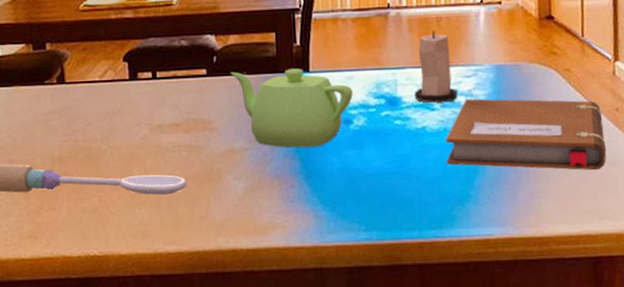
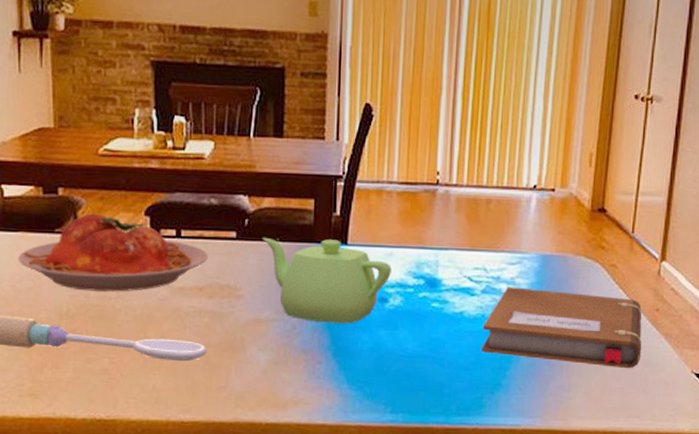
plate: none [14,63,182,136] -> present [18,213,208,292]
candle: present [414,29,457,103] -> none [455,211,500,289]

